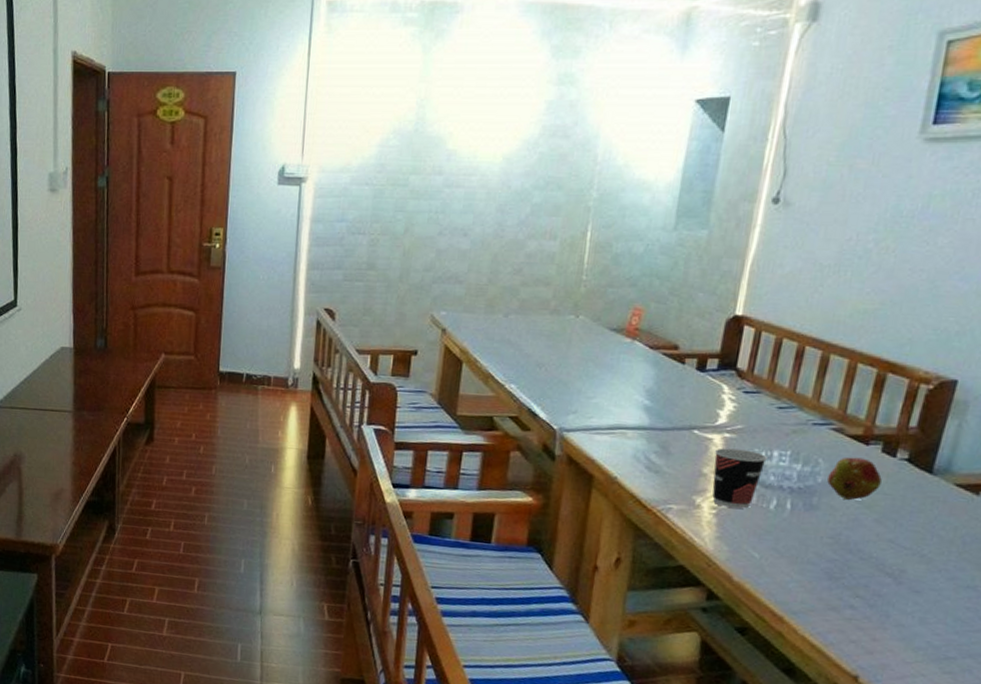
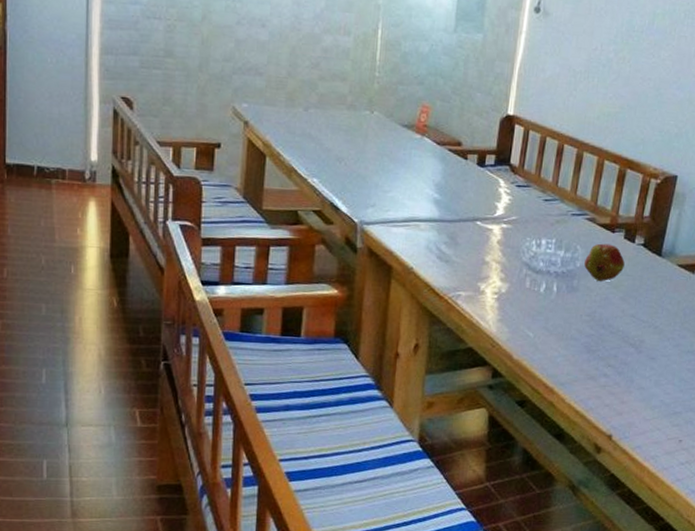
cup: present [712,448,768,509] -> none [494,237,537,293]

